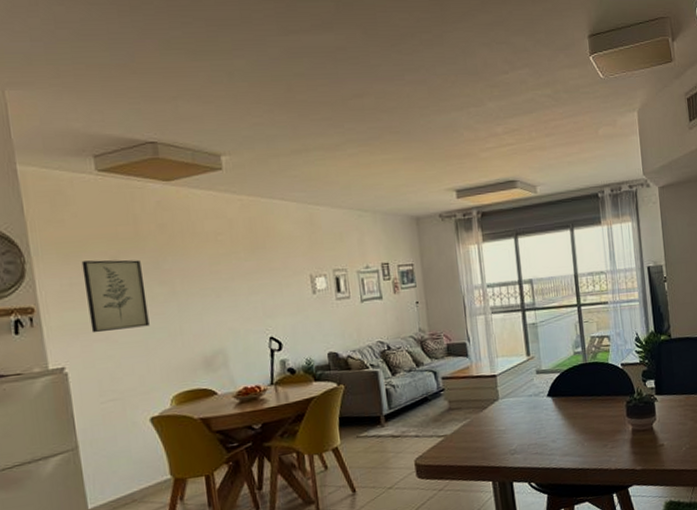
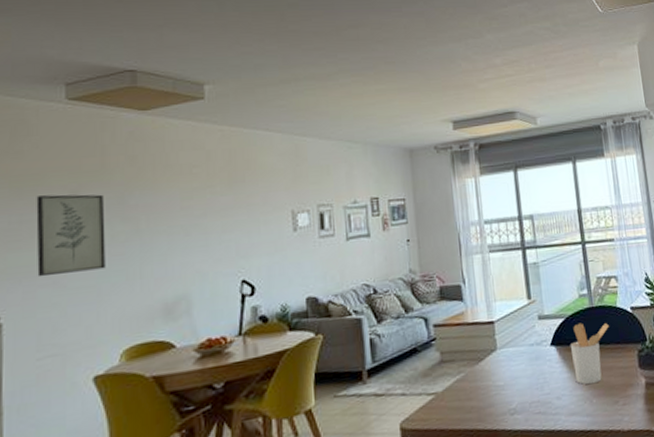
utensil holder: none [564,377,601,430] -> present [570,323,609,384]

